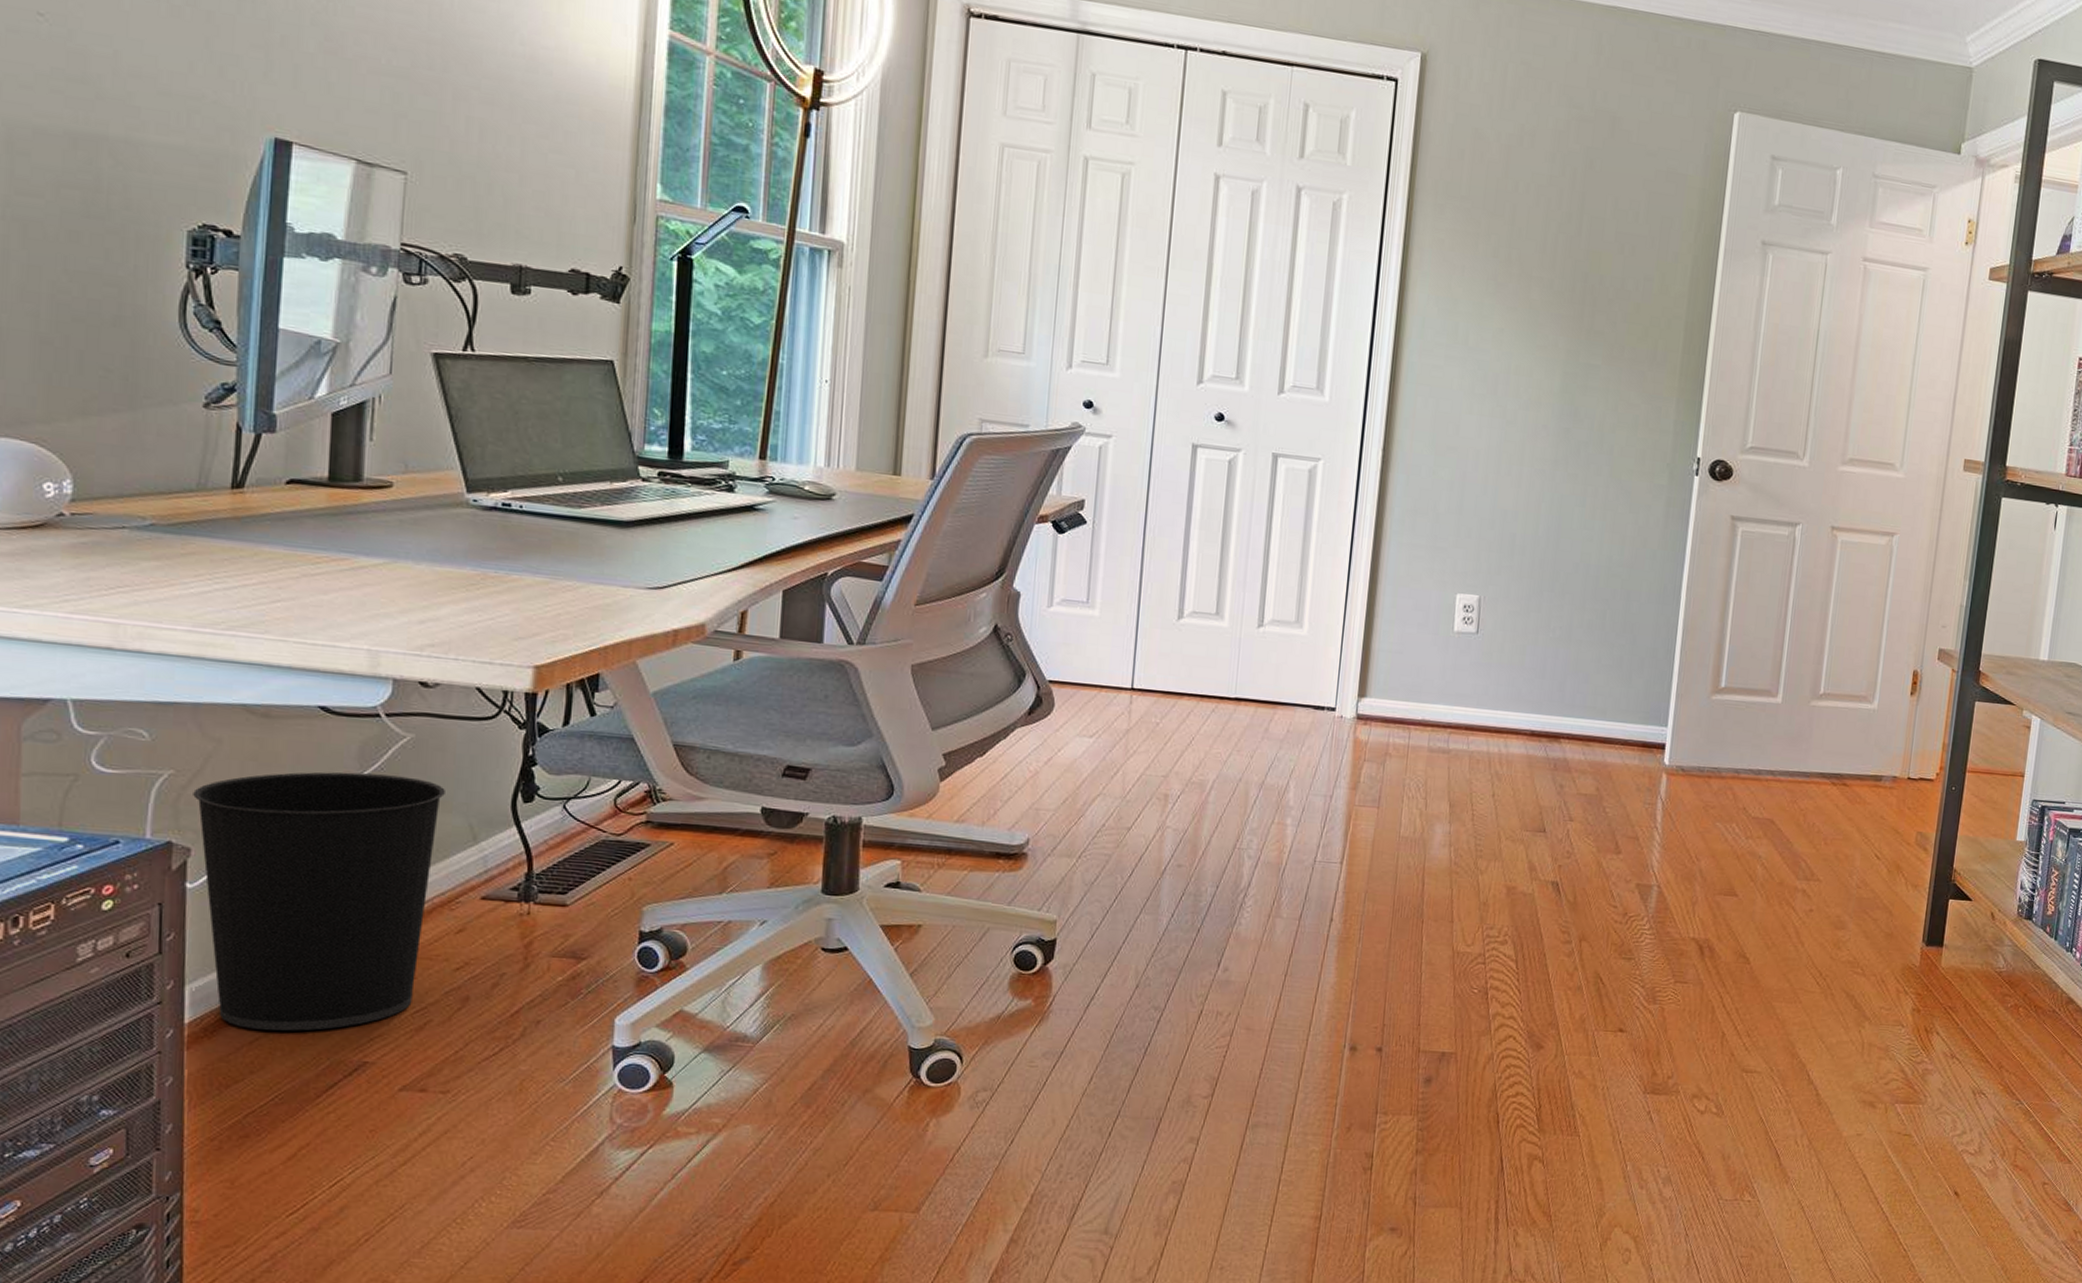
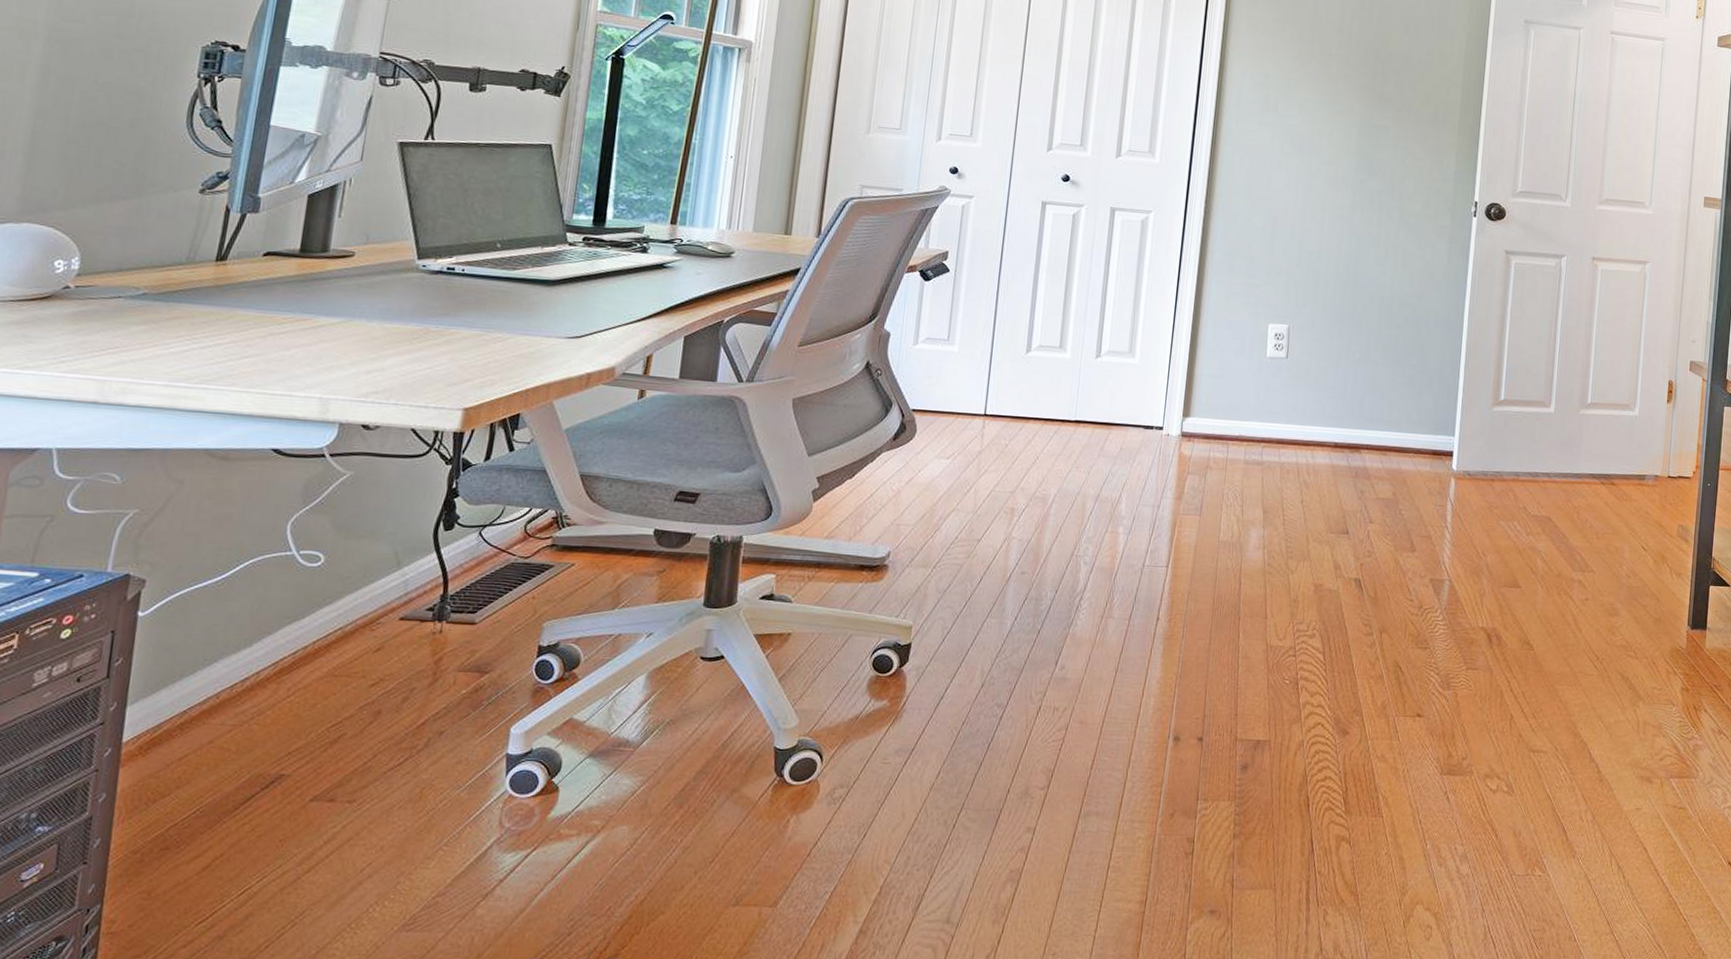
wastebasket: present [193,772,445,1031] -> none [153,507,376,748]

